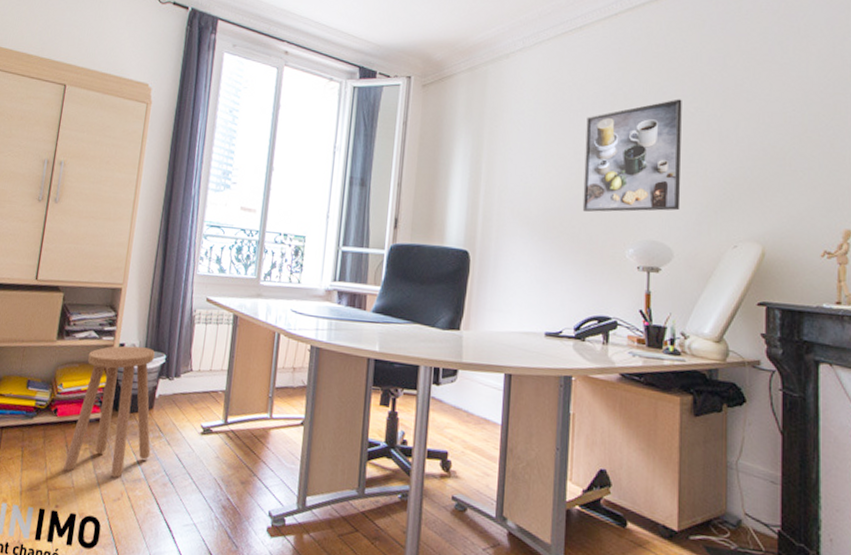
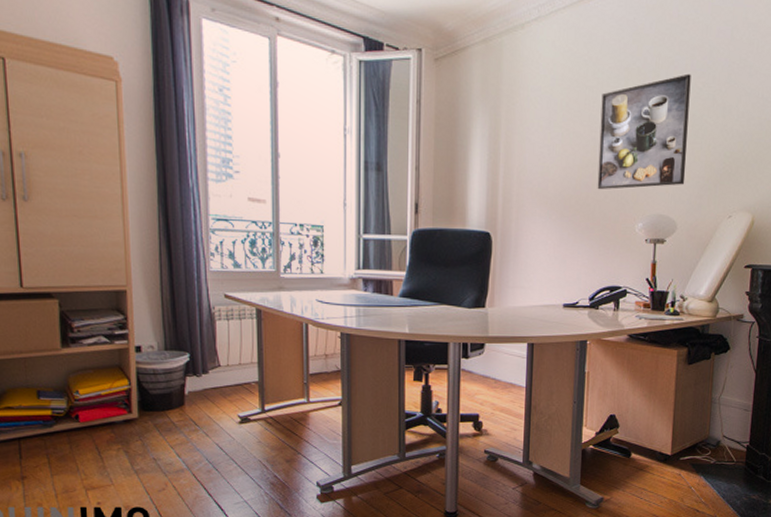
stool: present [63,345,155,478] -> none [98,348,189,471]

